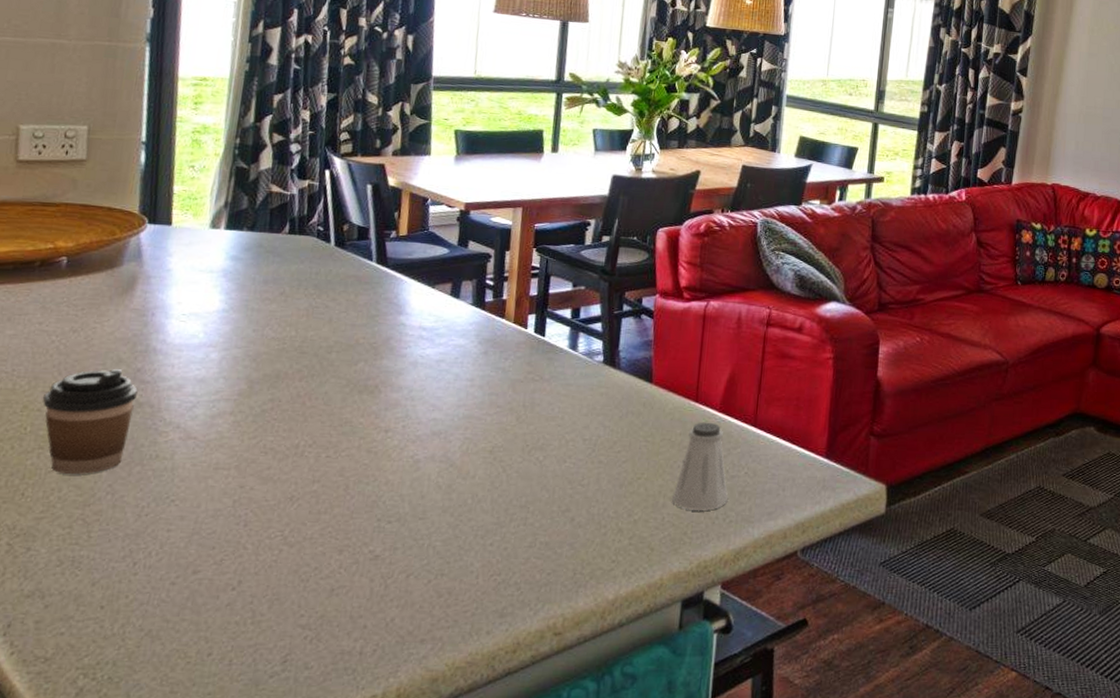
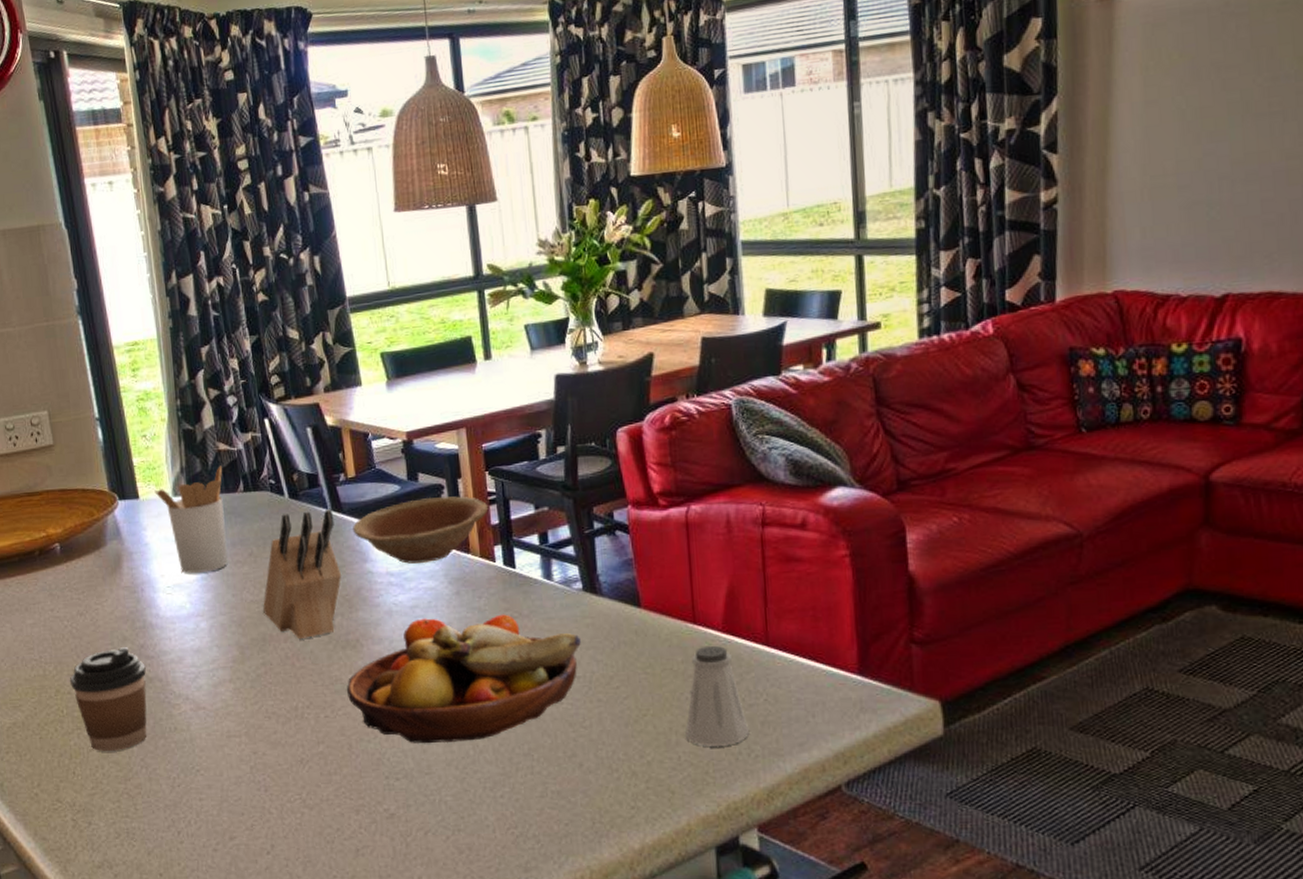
utensil holder: none [190,206,271,306] -> present [154,465,228,574]
knife block: none [283,260,377,380] -> present [263,509,342,640]
fruit bowl: none [354,372,593,490] -> present [346,614,581,744]
bowl: none [394,264,530,322] -> present [353,496,489,564]

